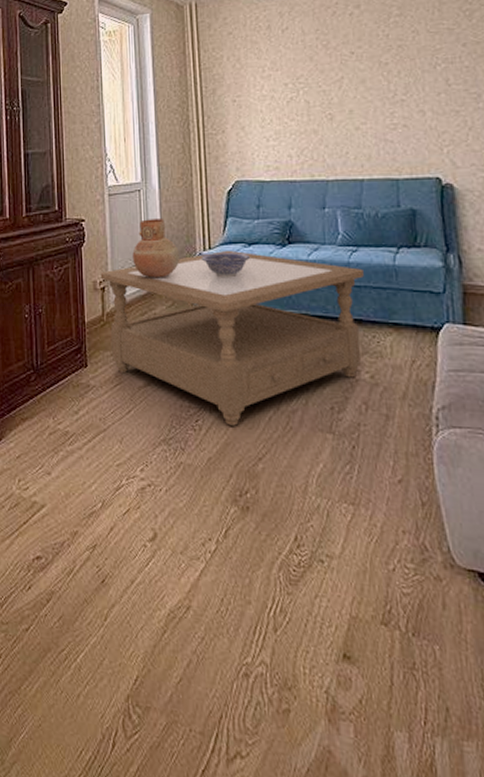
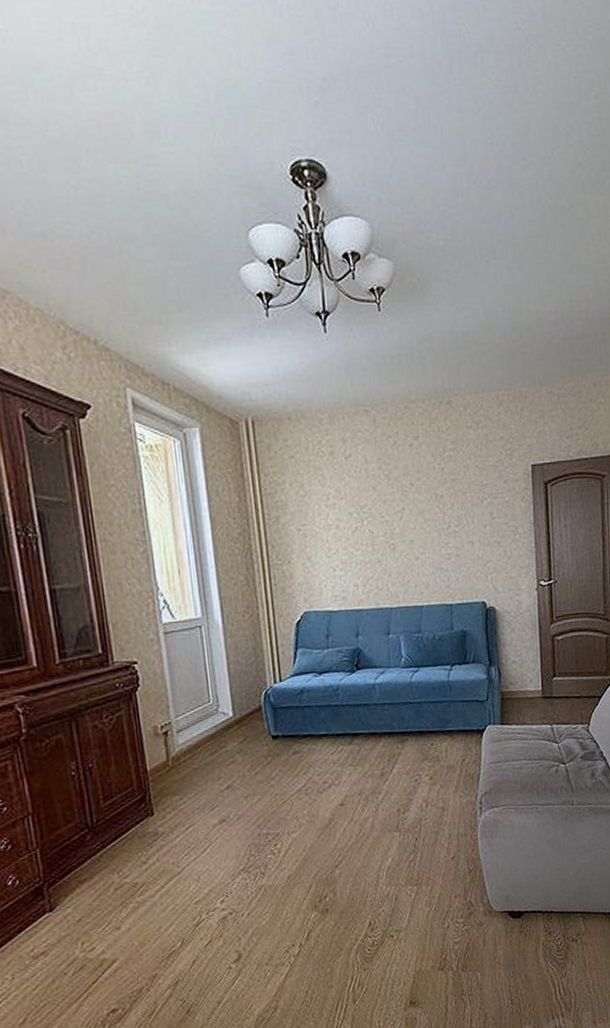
coffee table: present [100,250,364,426] -> none [161,680,424,843]
vase: present [132,219,180,278] -> none [197,655,250,716]
decorative bowl: present [201,253,251,278] -> none [272,682,322,709]

